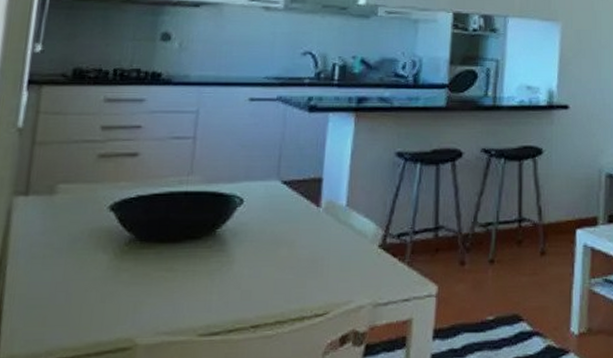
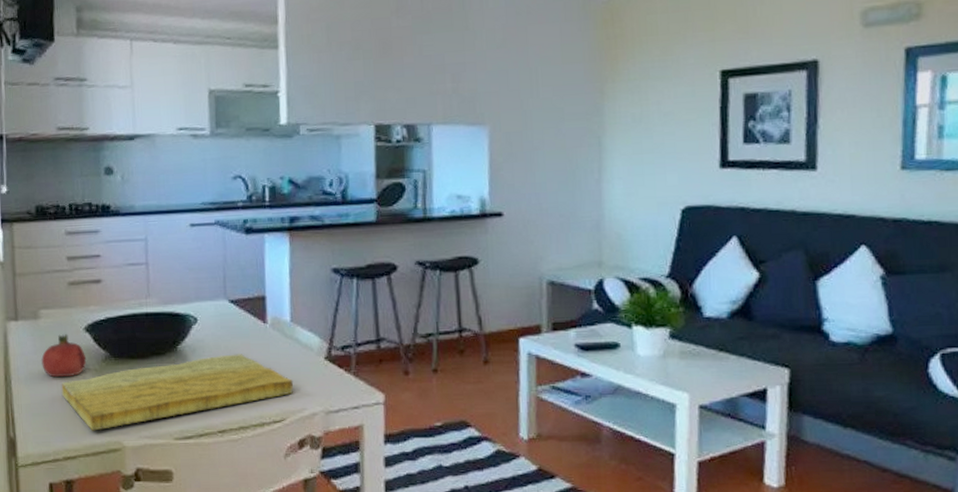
fruit: none [49,213,106,263] -> present [41,334,87,378]
cutting board: none [68,240,342,326] -> present [61,354,294,431]

